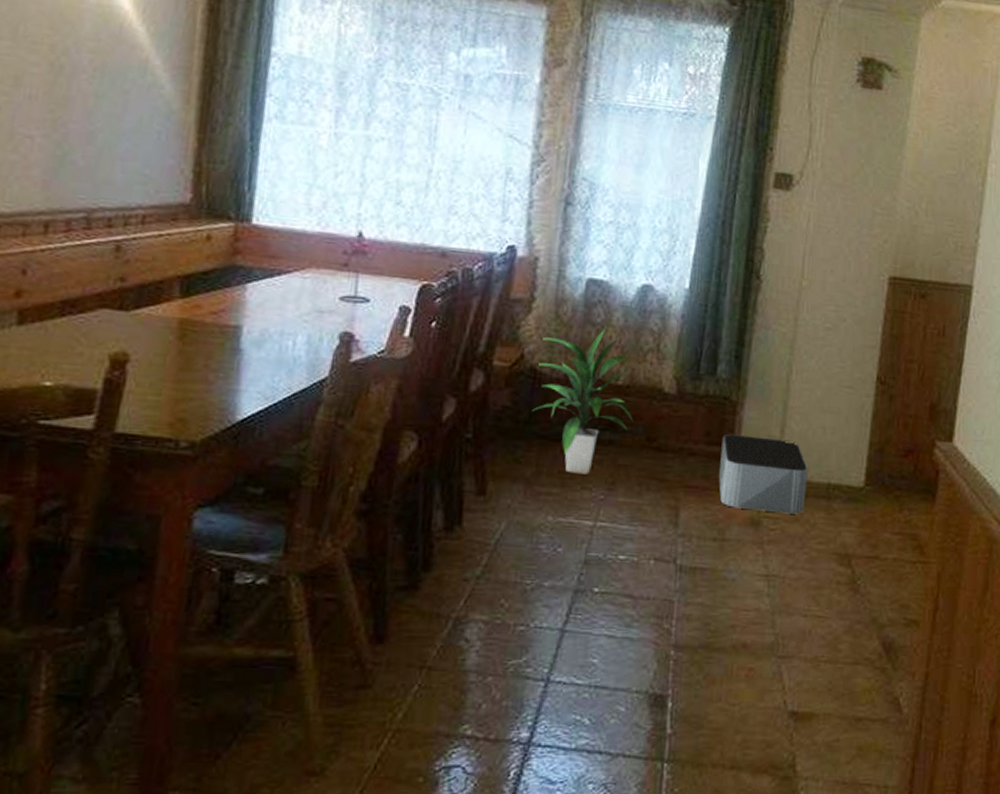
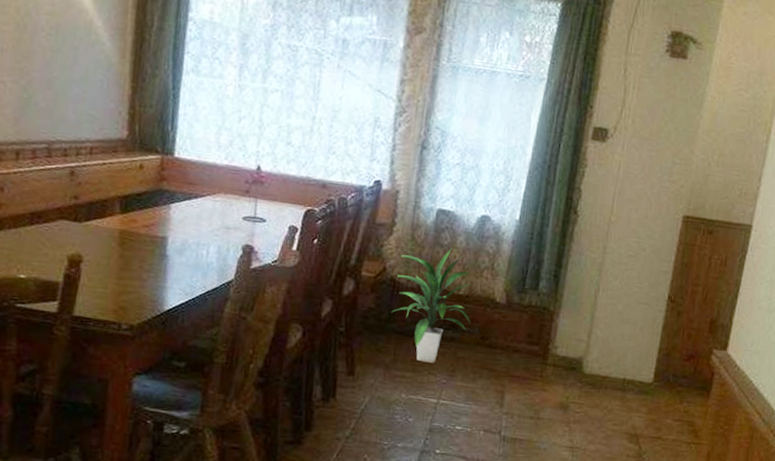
storage bin: present [718,433,808,514] -> none [536,336,609,402]

